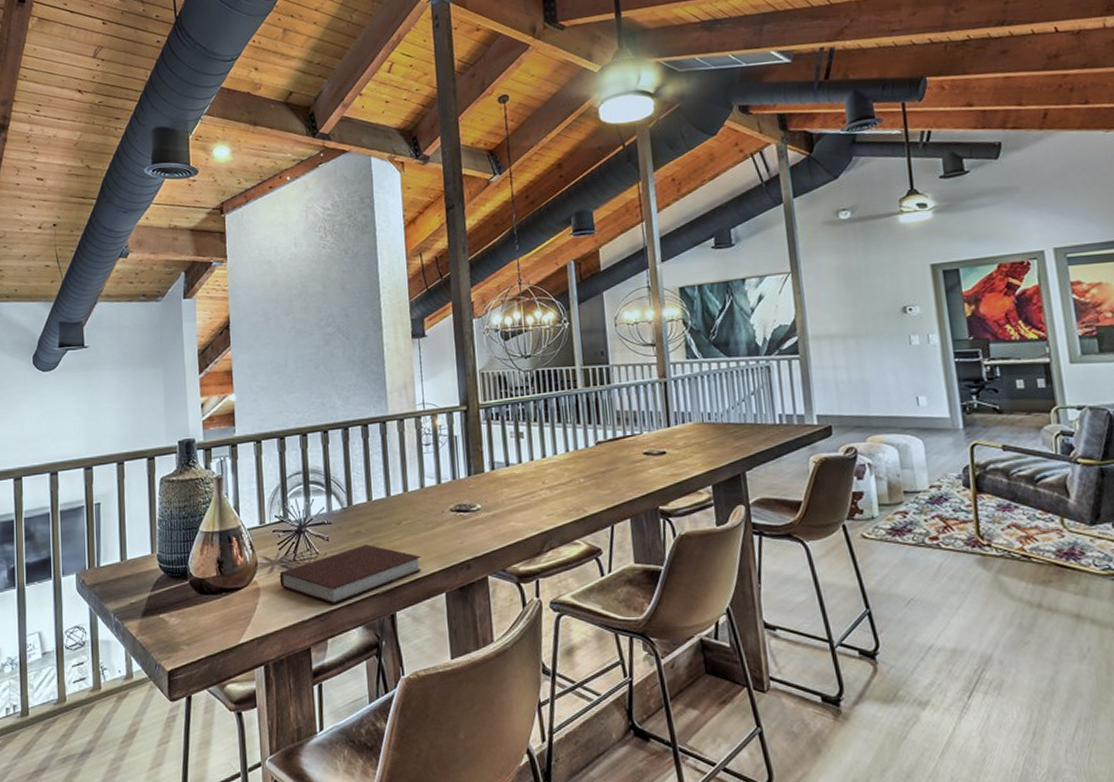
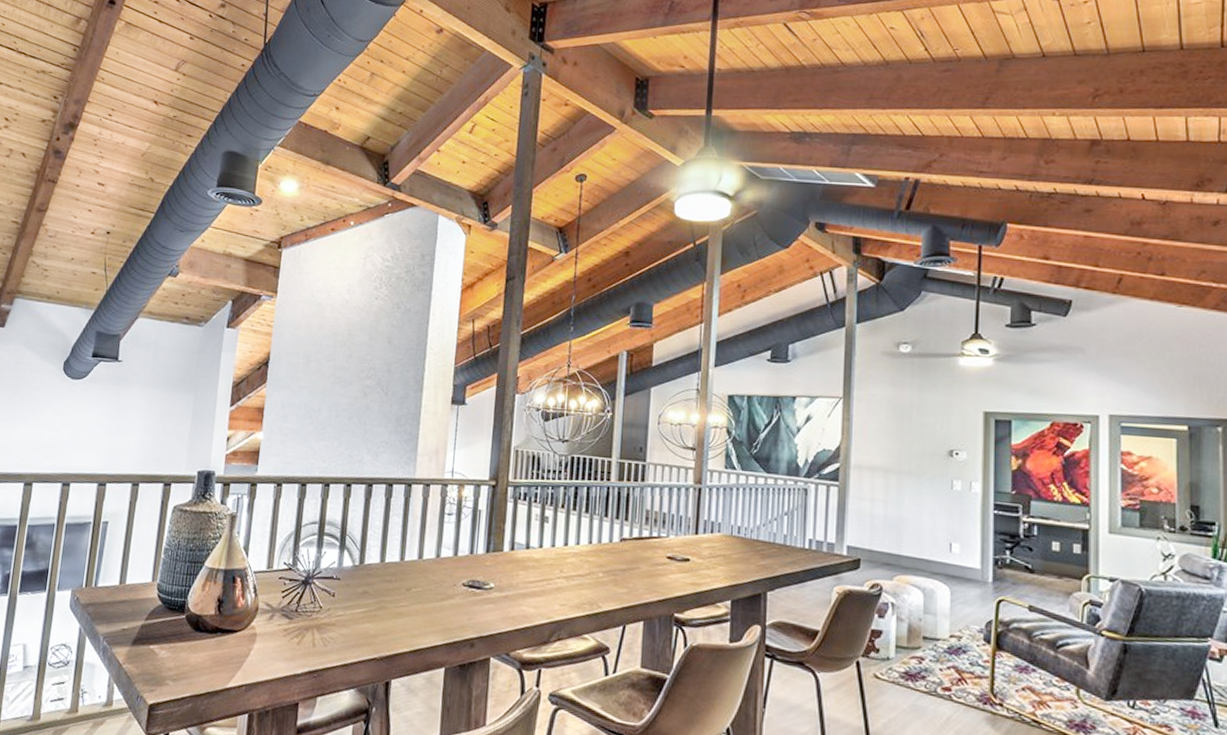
notebook: present [279,545,422,604] -> none [277,606,425,662]

